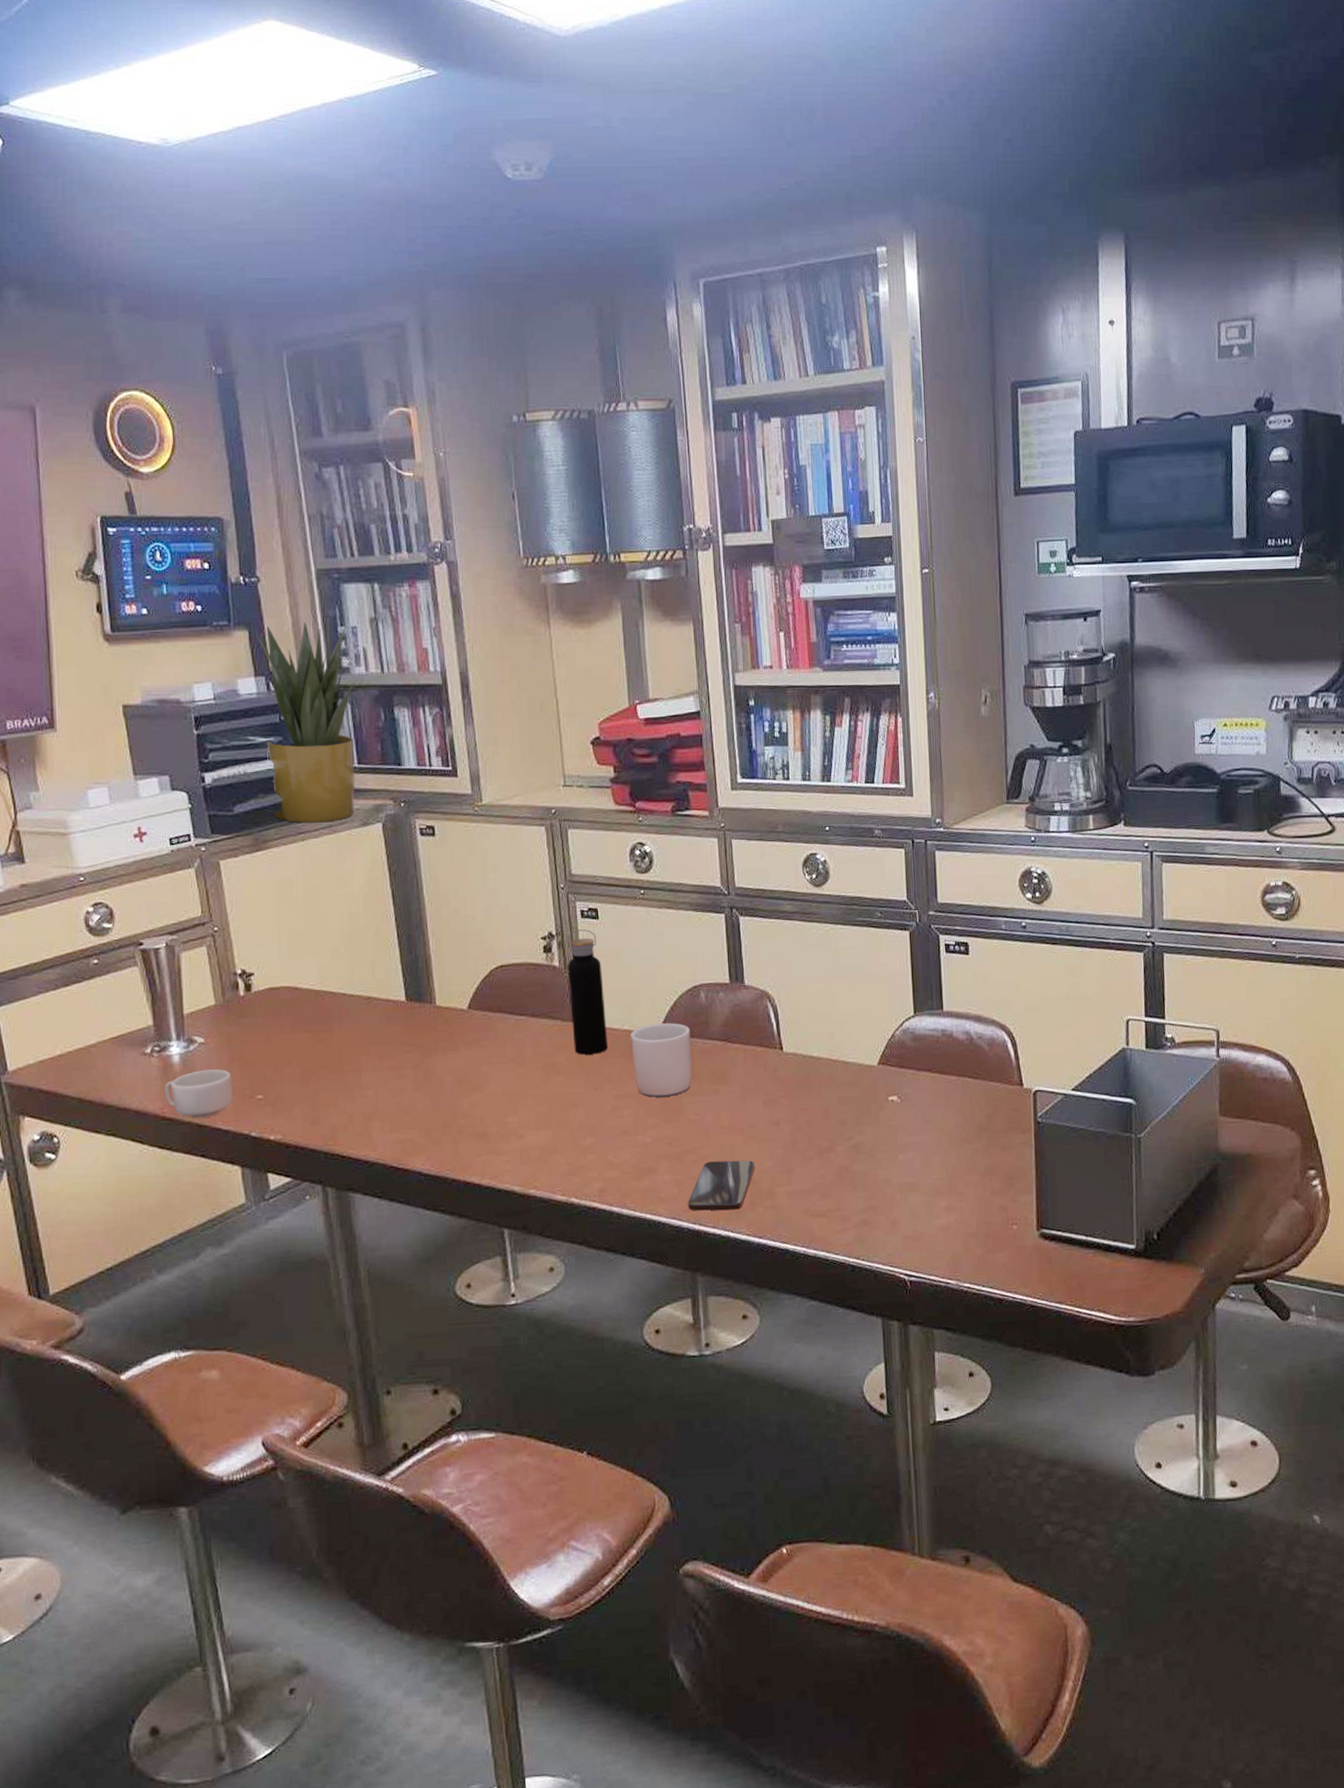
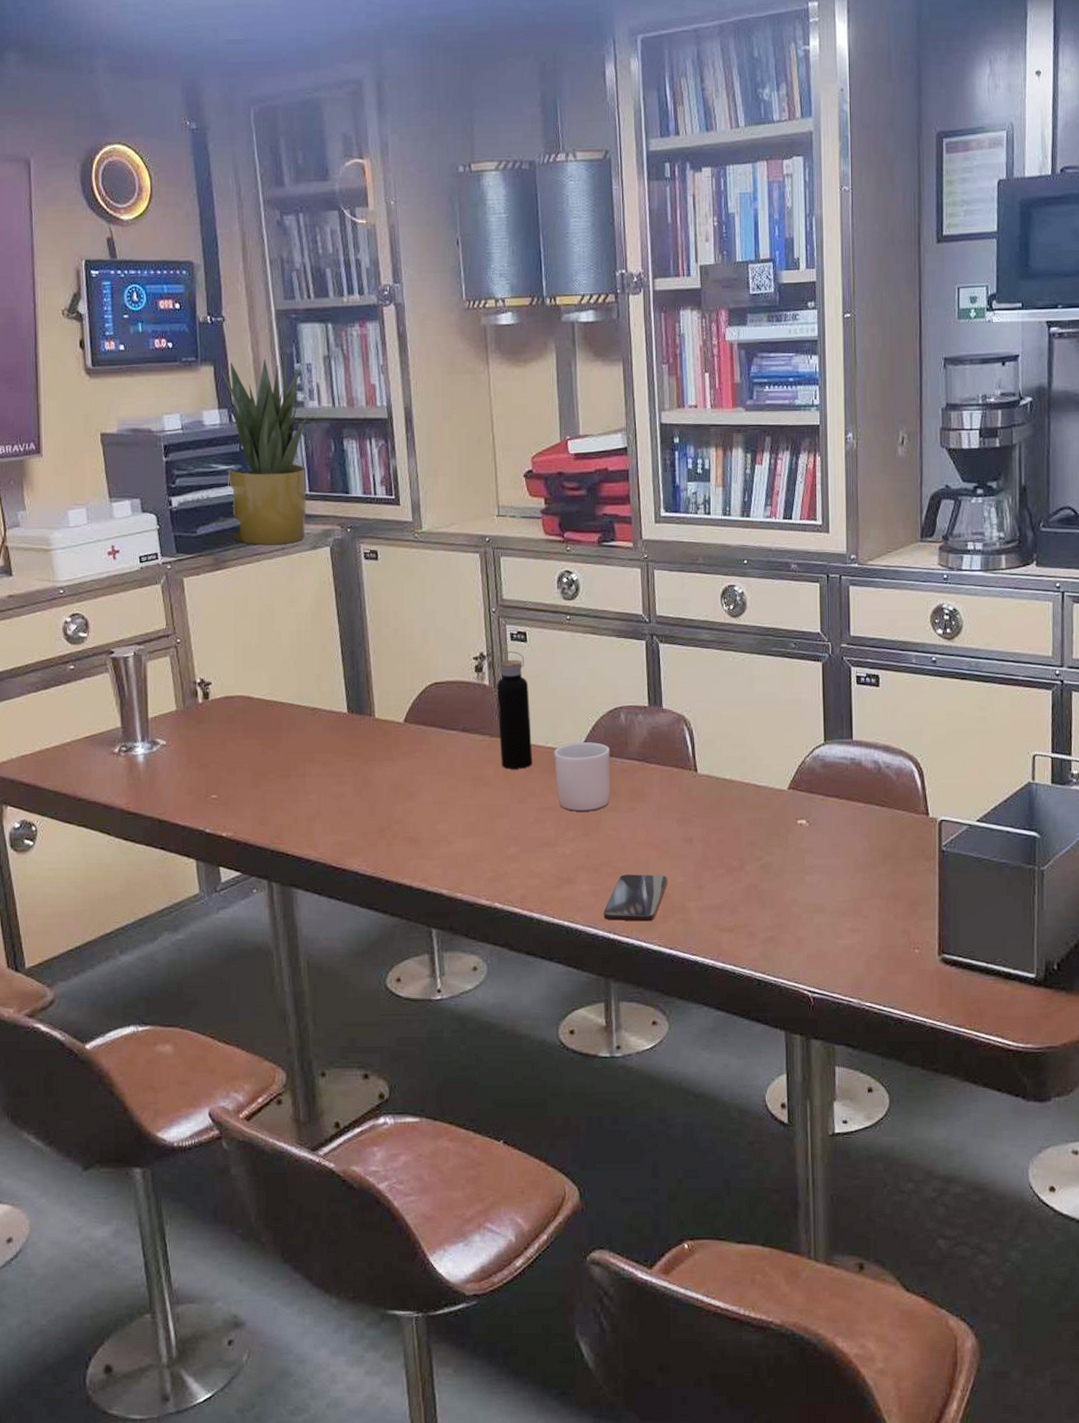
mug: present [164,1069,234,1119] -> none [130,770,191,814]

